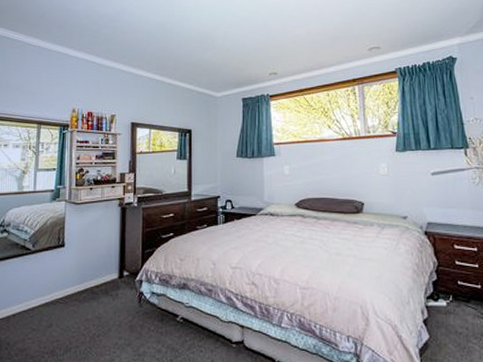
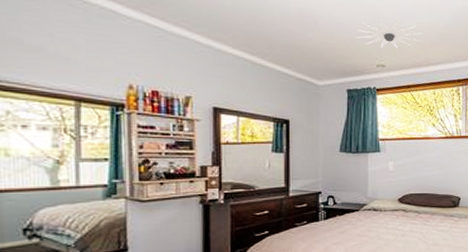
ceiling light: none [248,28,315,58] -> present [355,17,425,49]

